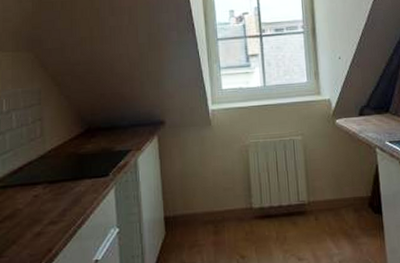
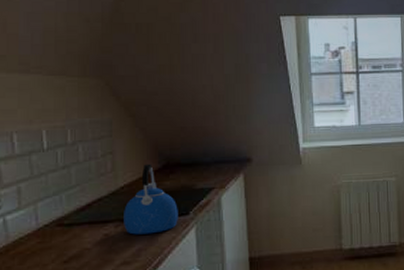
kettle: none [51,128,99,196] -> present [124,163,178,235]

